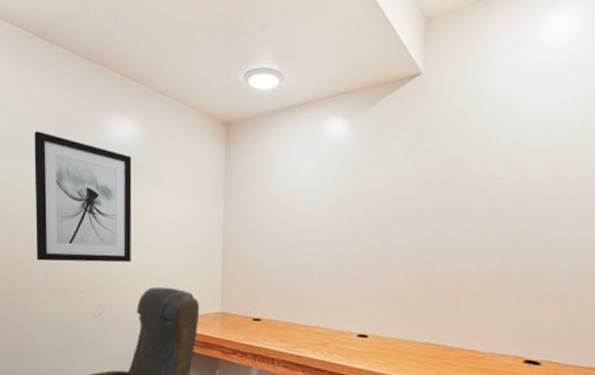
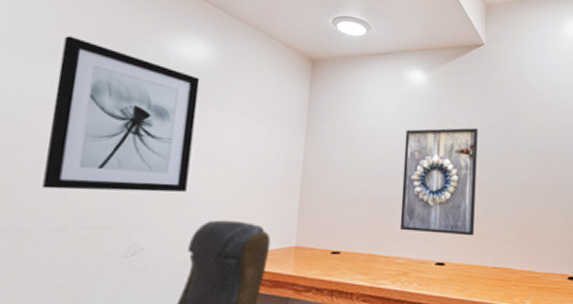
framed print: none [319,183,410,308] -> present [399,128,478,236]

